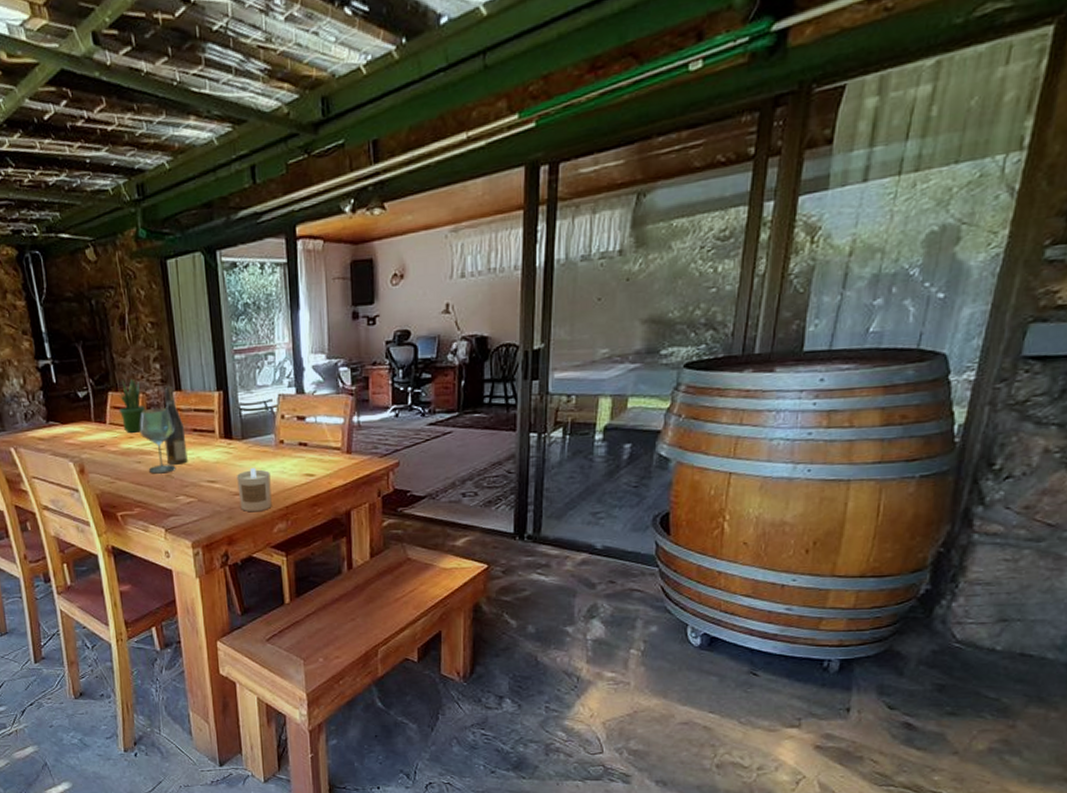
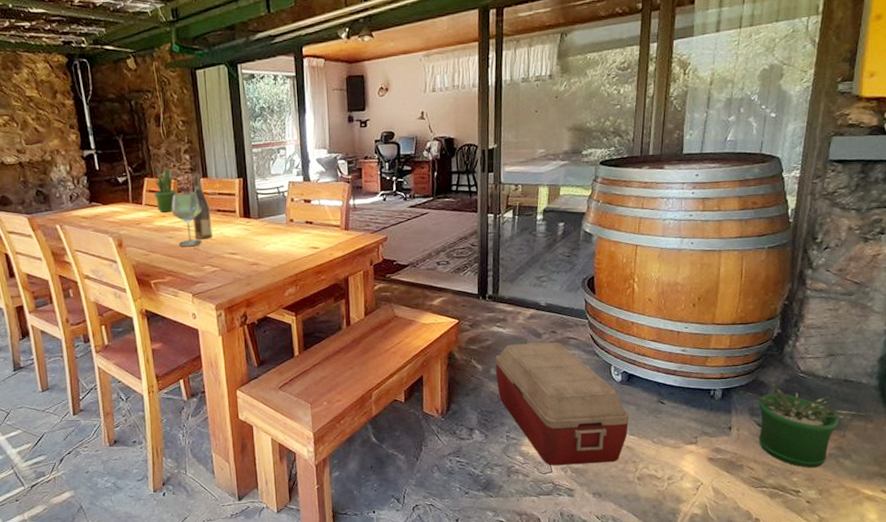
candle: present [237,468,272,512] -> none [254,242,284,279]
cooler: none [534,594,709,746] -> present [495,342,629,466]
planter: none [867,652,1046,765] -> present [741,381,864,468]

